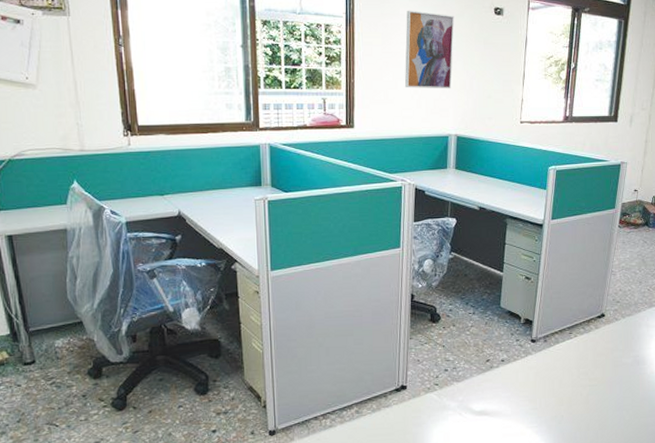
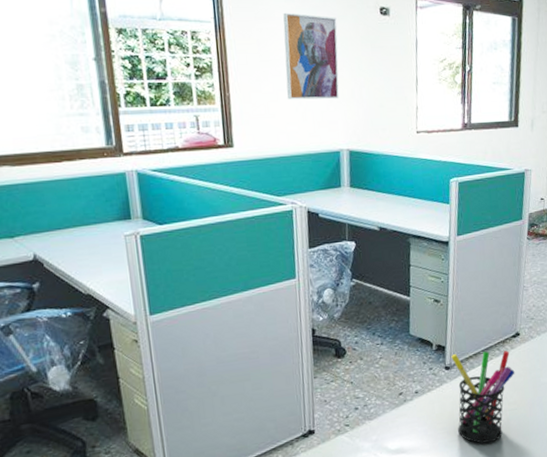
pen holder: none [538,328,598,415] -> present [451,350,515,444]

